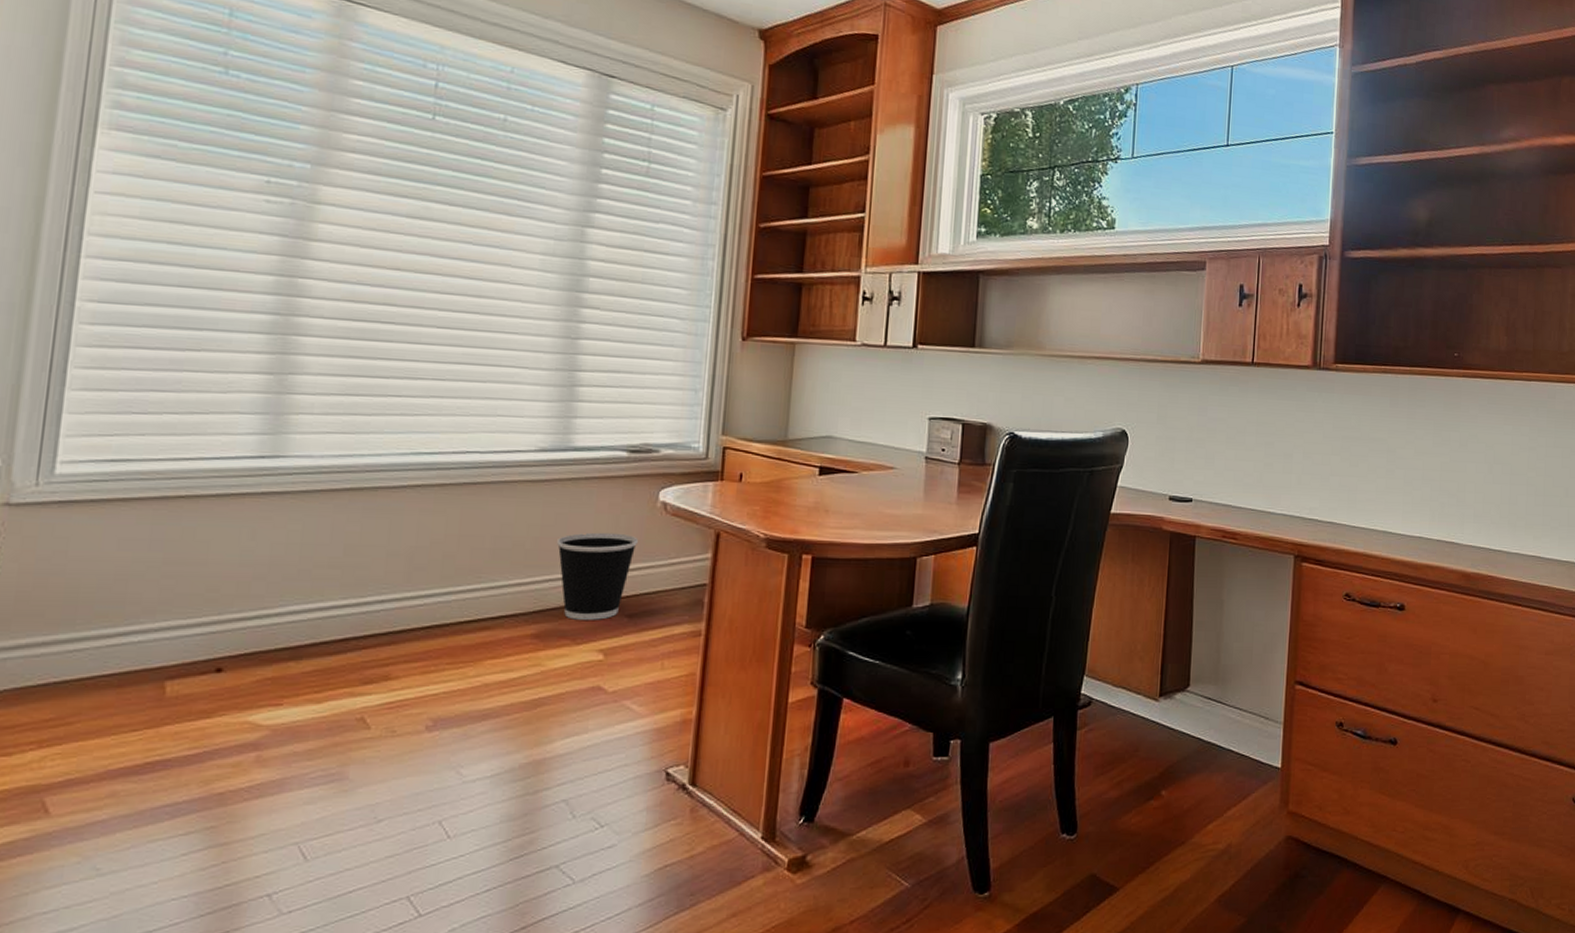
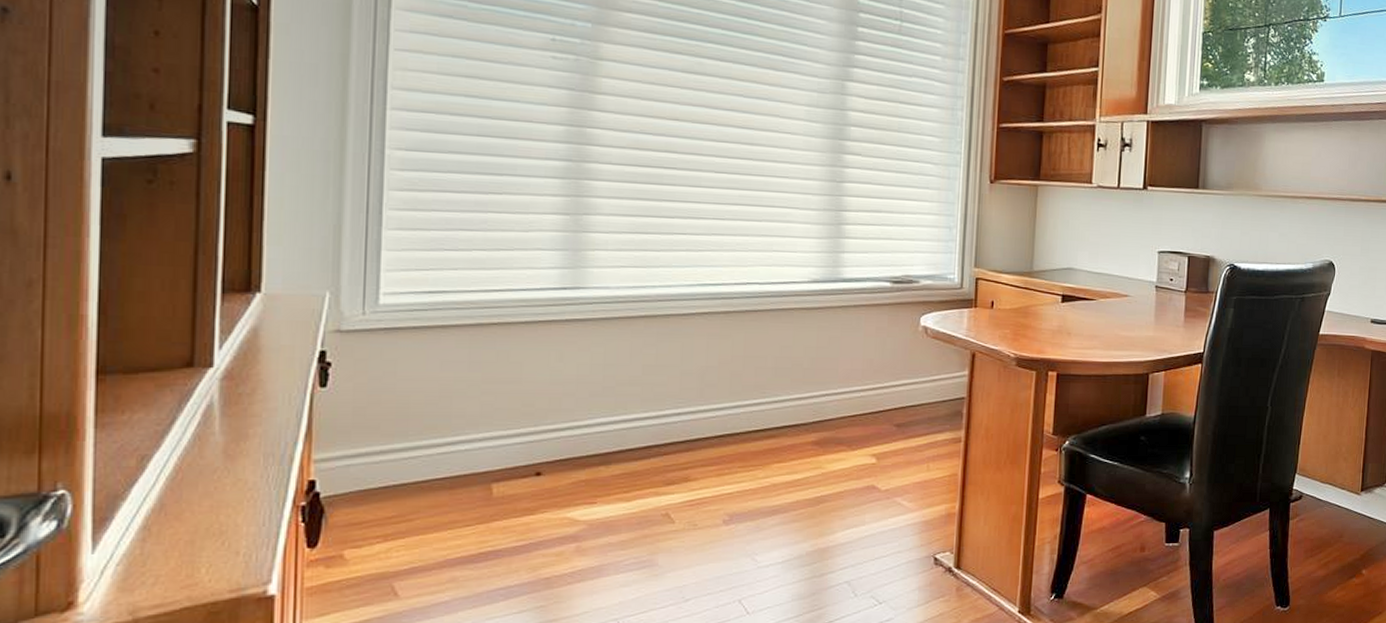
wastebasket: present [557,532,638,620] -> none [831,353,903,429]

